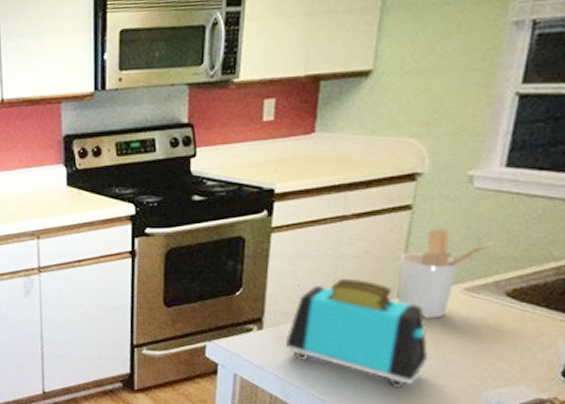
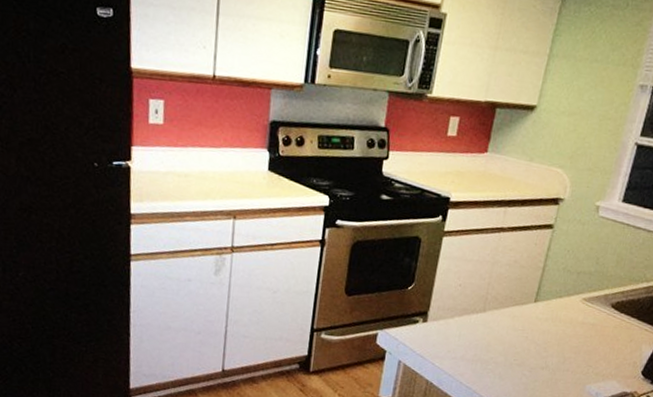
toaster: present [286,279,429,388] -> none [444,282,553,379]
utensil holder: present [397,228,495,319] -> none [534,246,608,322]

